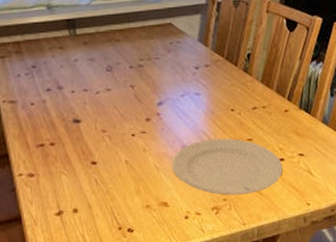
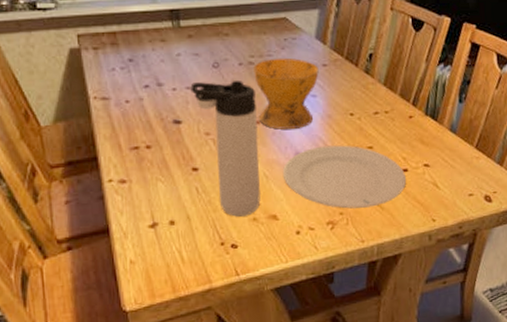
thermos bottle: none [87,81,153,204] -> present [190,79,261,217]
bowl: none [143,60,202,126] -> present [253,57,319,130]

